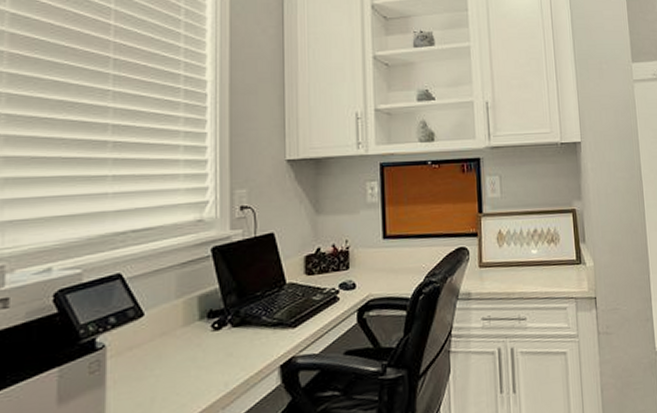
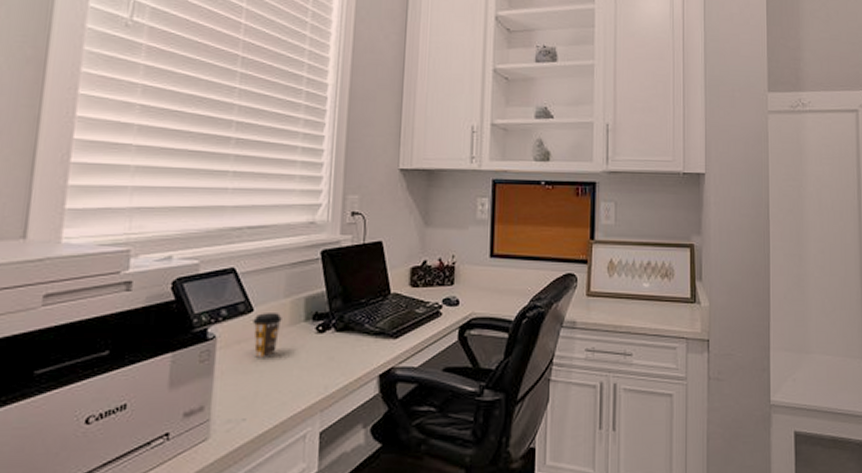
coffee cup: none [144,315,175,363] -> present [253,313,282,358]

